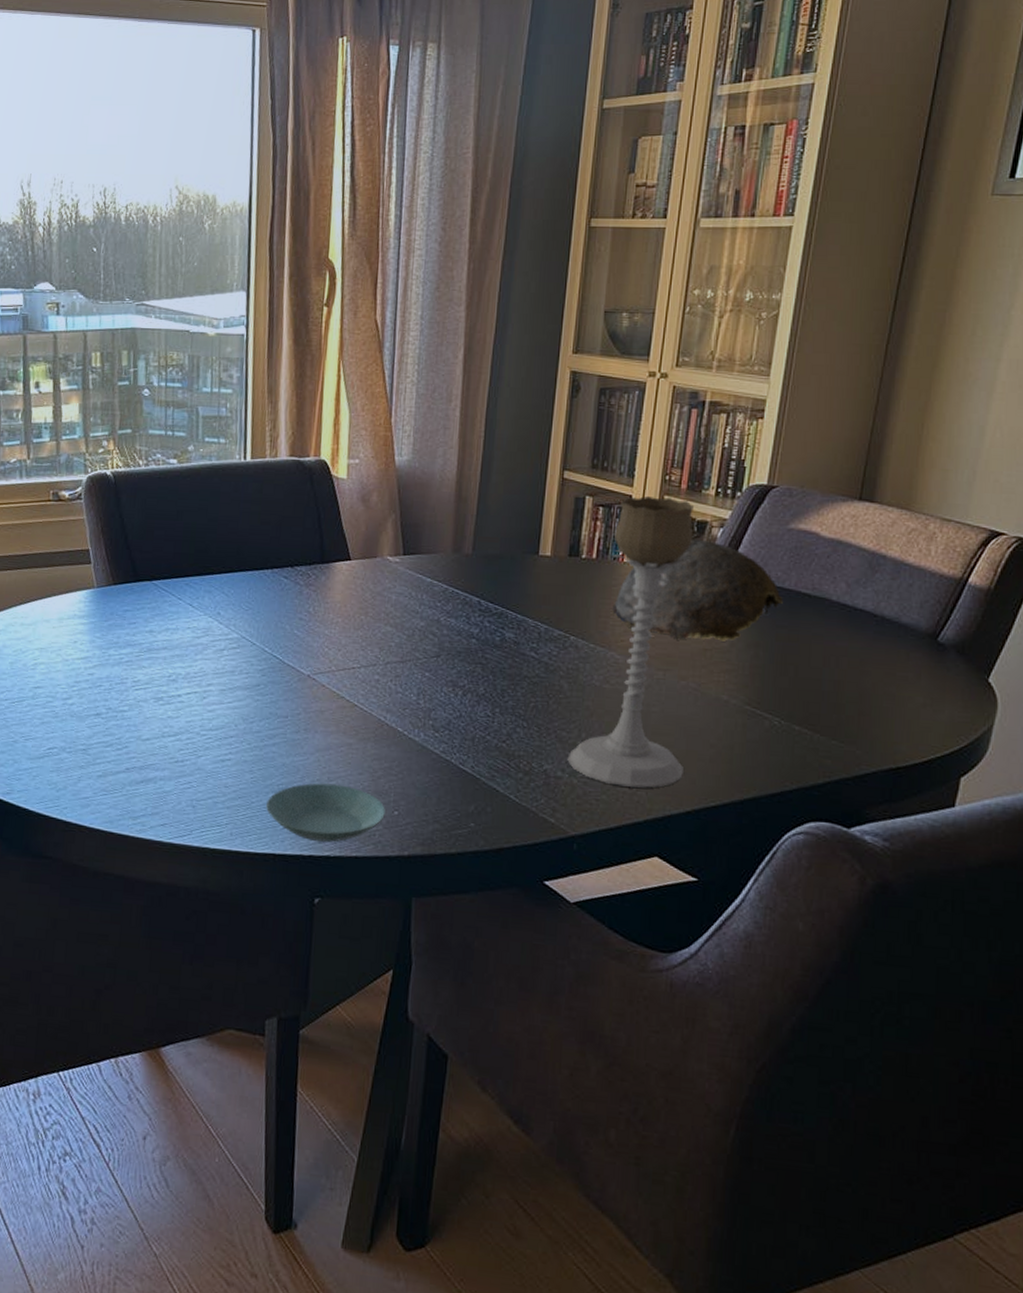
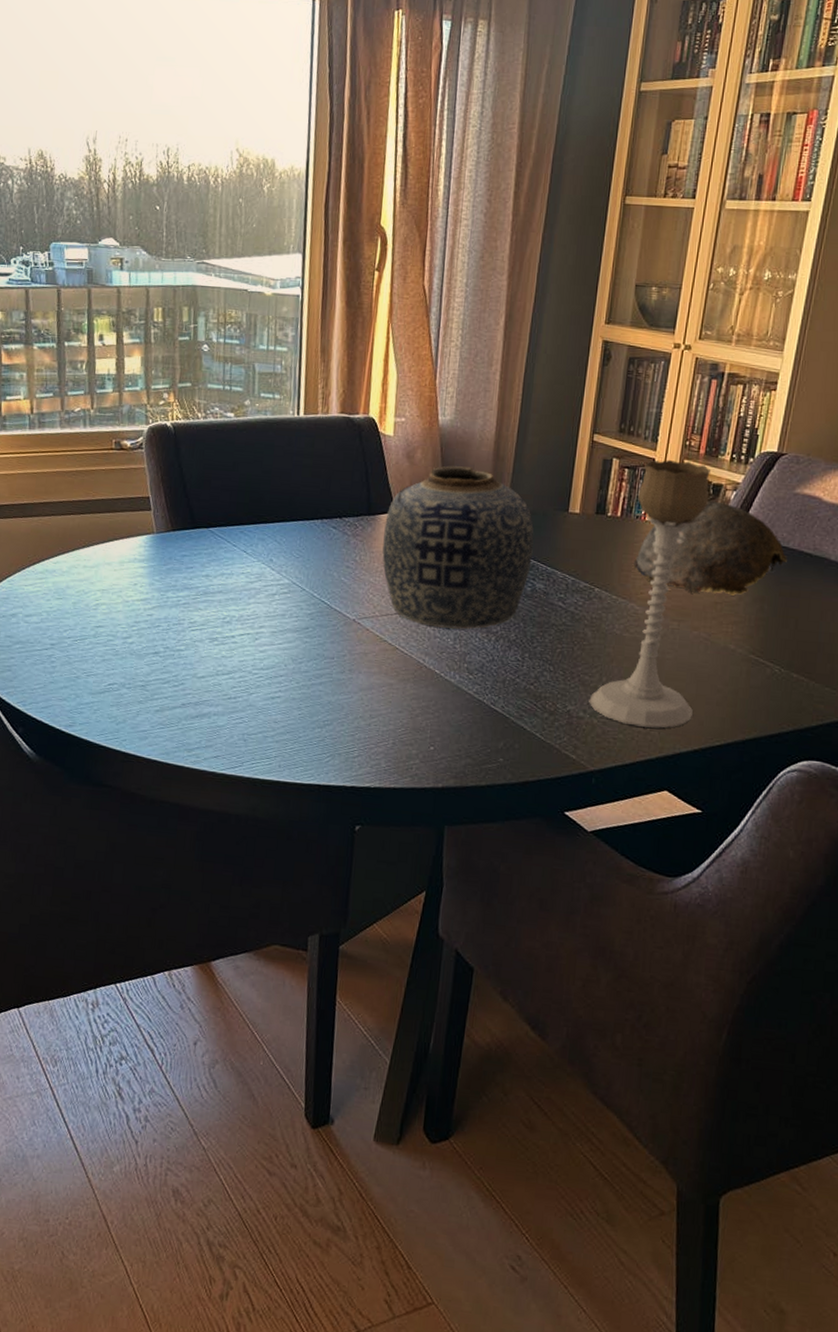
saucer: present [266,783,385,842] -> none [312,719,422,775]
vase: none [337,508,502,683] -> present [382,466,534,629]

